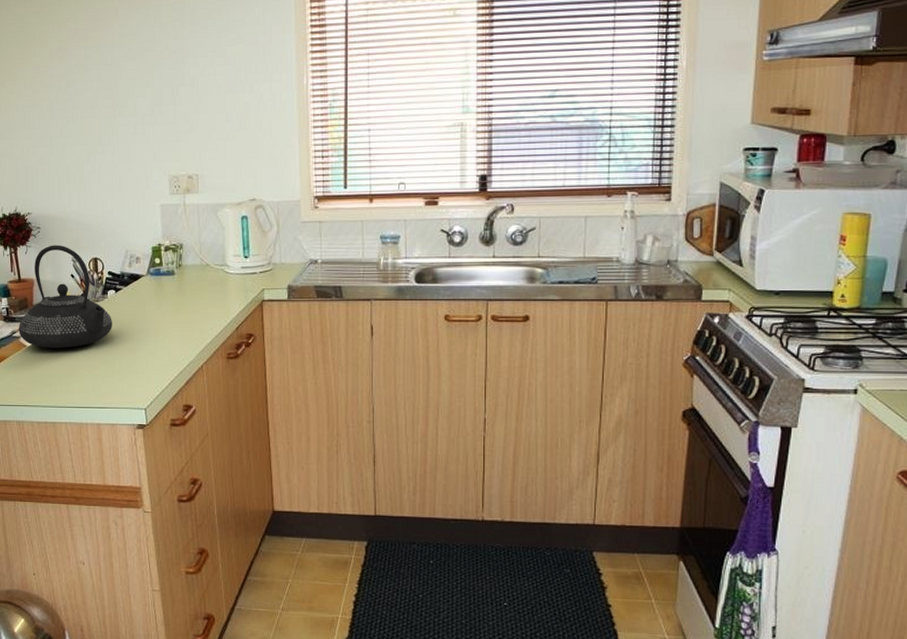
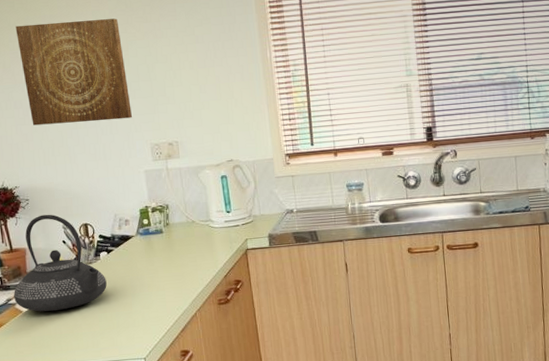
wall art: none [39,34,152,148] -> present [15,18,132,126]

